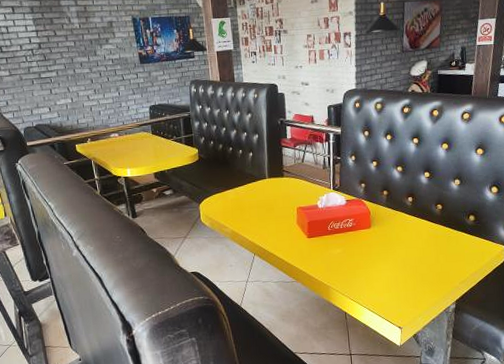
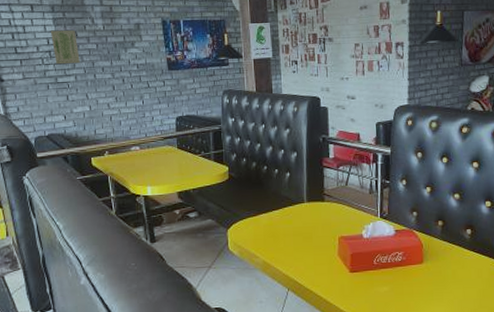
wall art: none [31,29,60,62] -> present [50,30,80,65]

